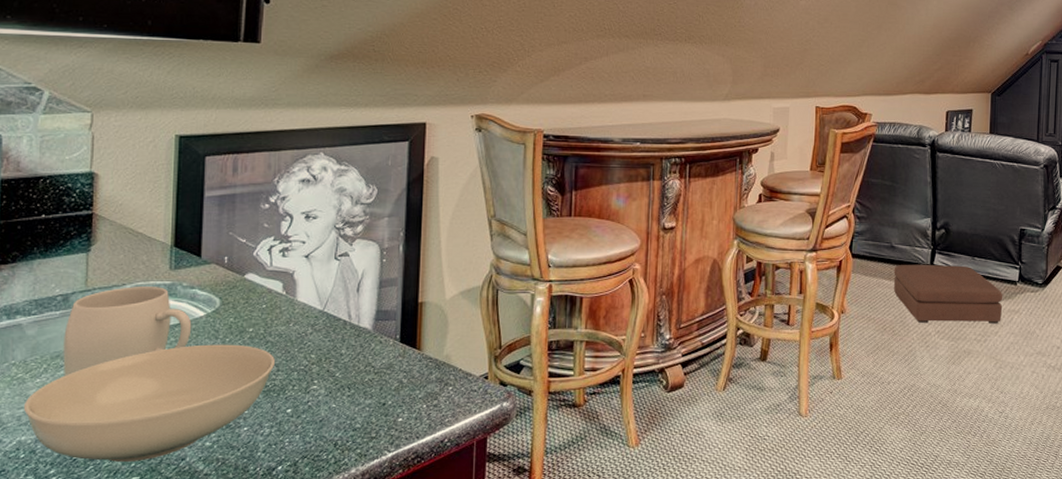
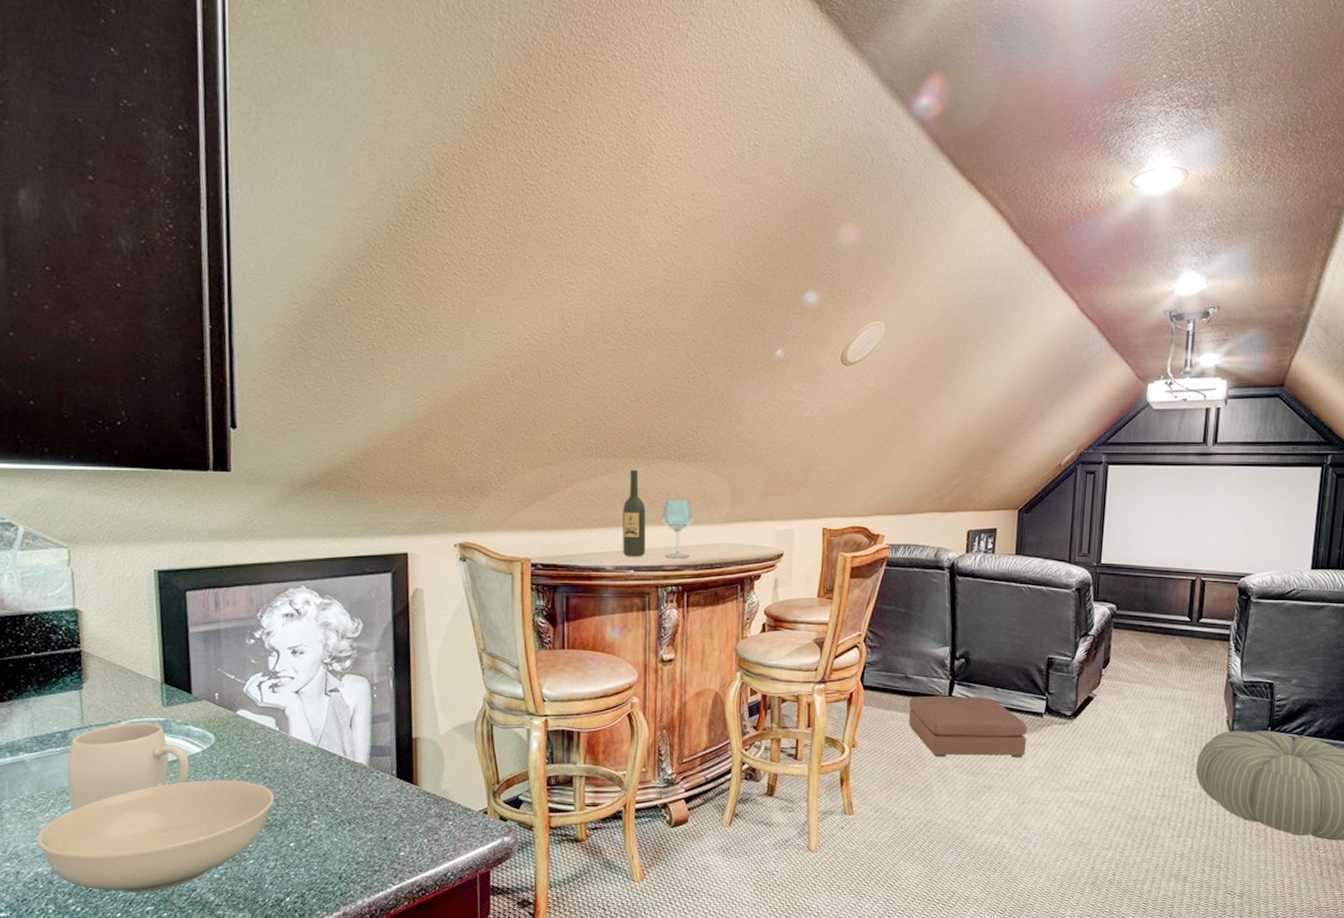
wine bottle: none [631,49,653,130] -> present [623,469,646,557]
wine glass: none [668,77,698,132] -> present [662,499,694,559]

